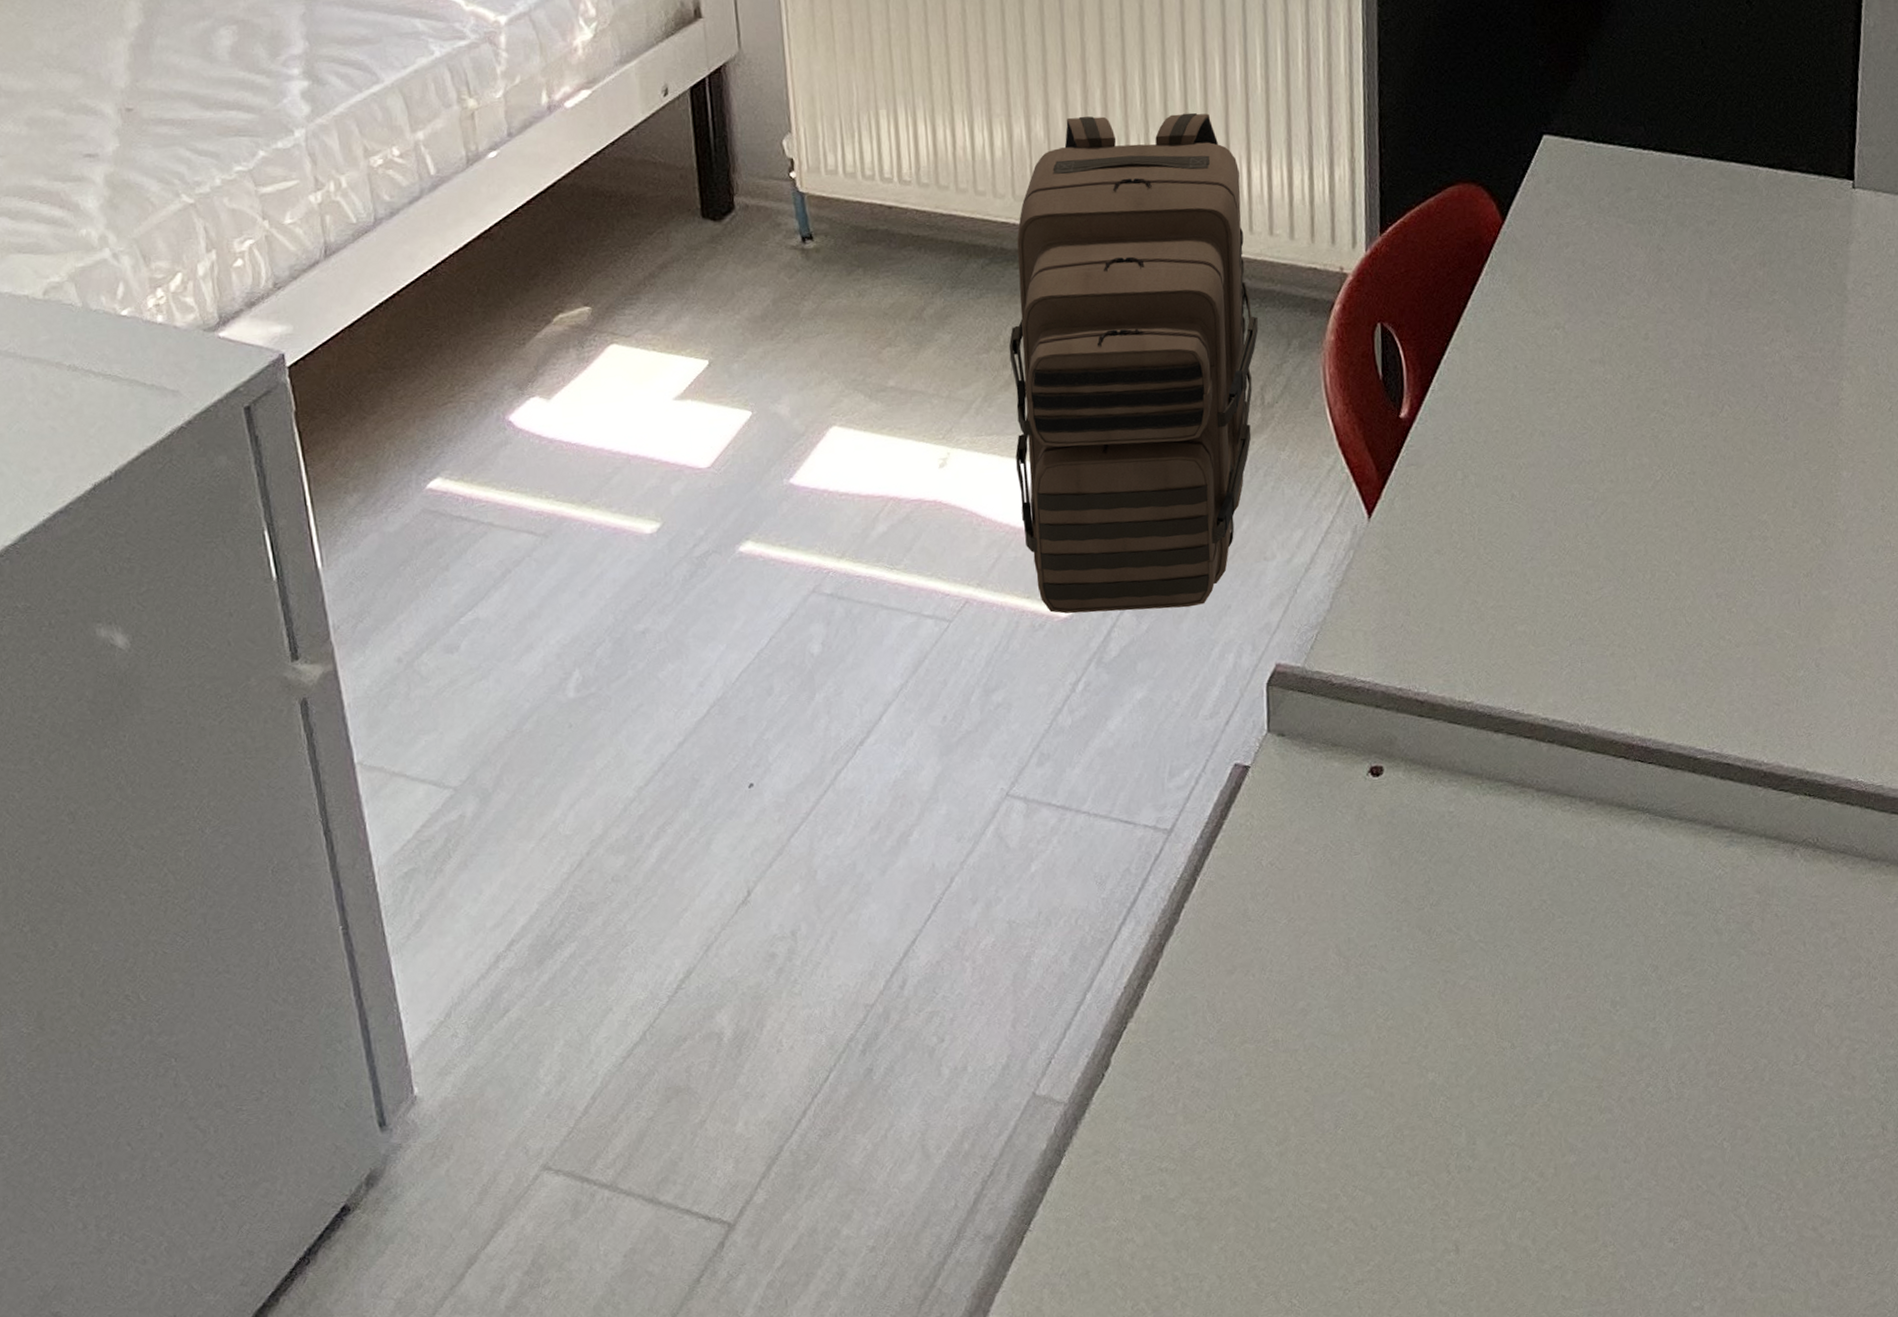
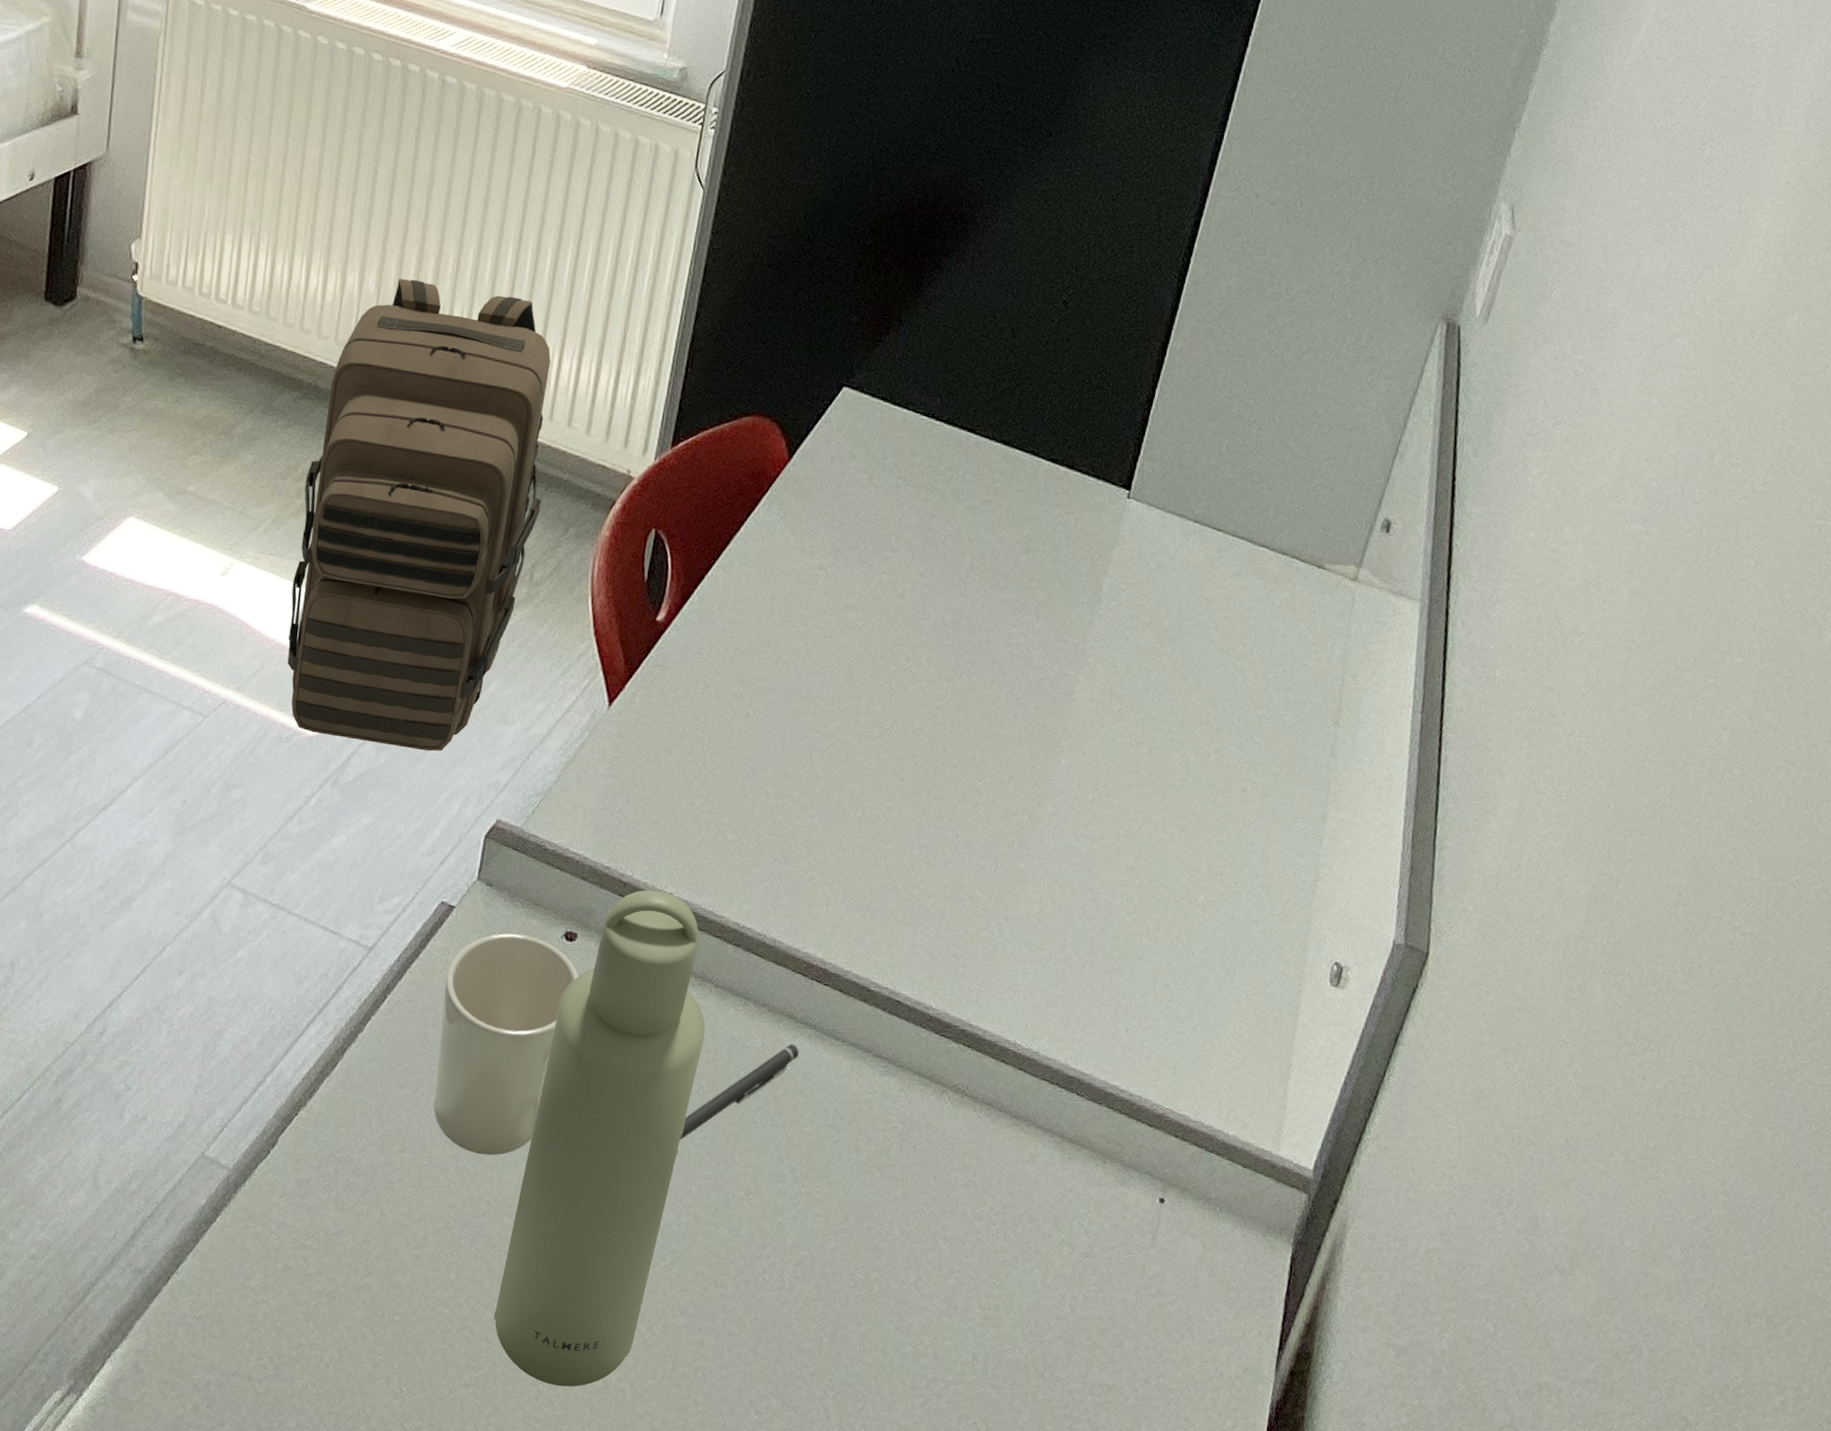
mug: none [1254,779,1394,1027] -> present [433,933,580,1156]
bottle: none [1375,702,1537,1261] -> present [494,889,706,1387]
pen: none [1531,834,1638,963] -> present [679,1044,799,1140]

